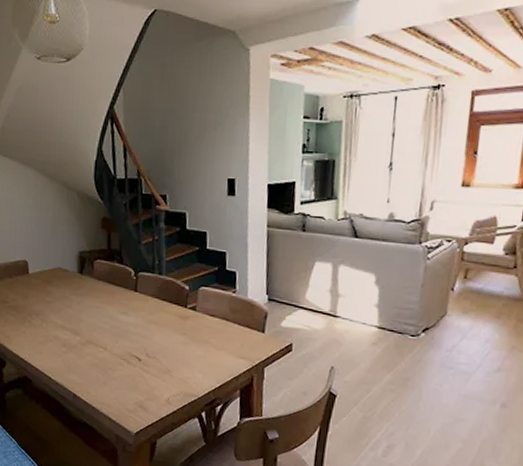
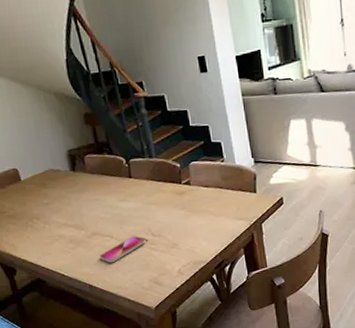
smartphone: none [89,352,139,377] -> present [99,236,146,263]

